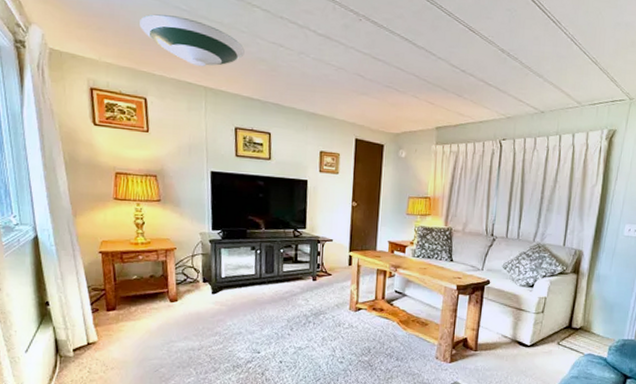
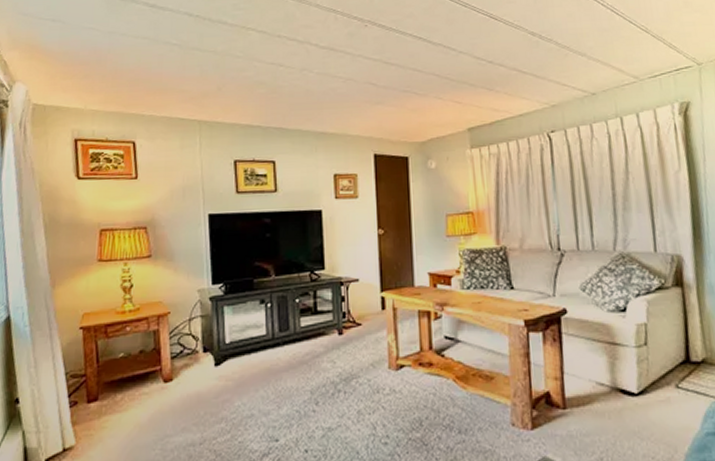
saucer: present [140,14,245,67] -> none [128,51,241,100]

